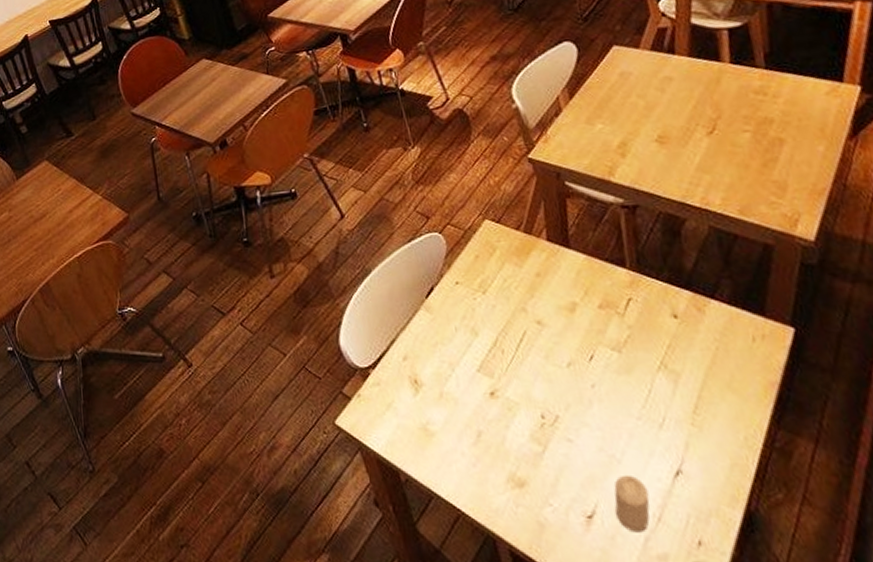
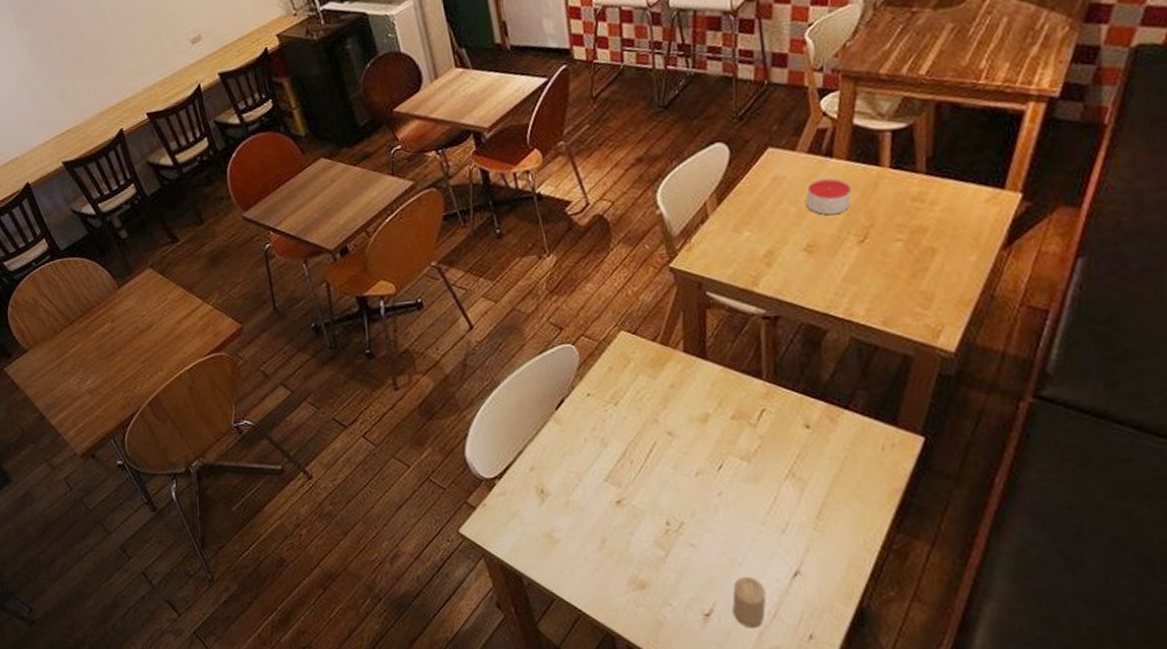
candle: none [653,73,697,108] -> present [806,178,852,216]

